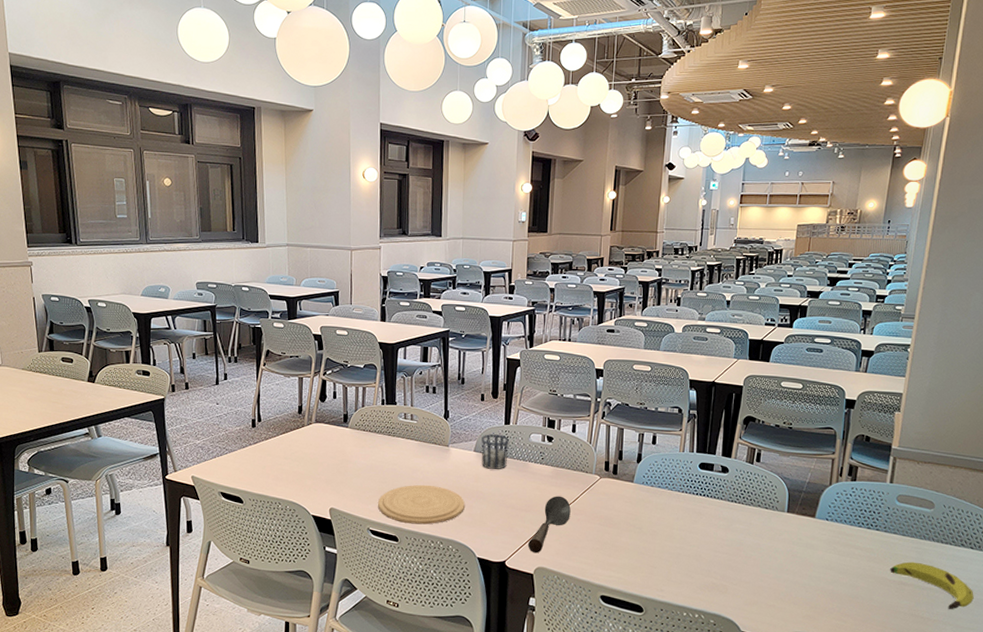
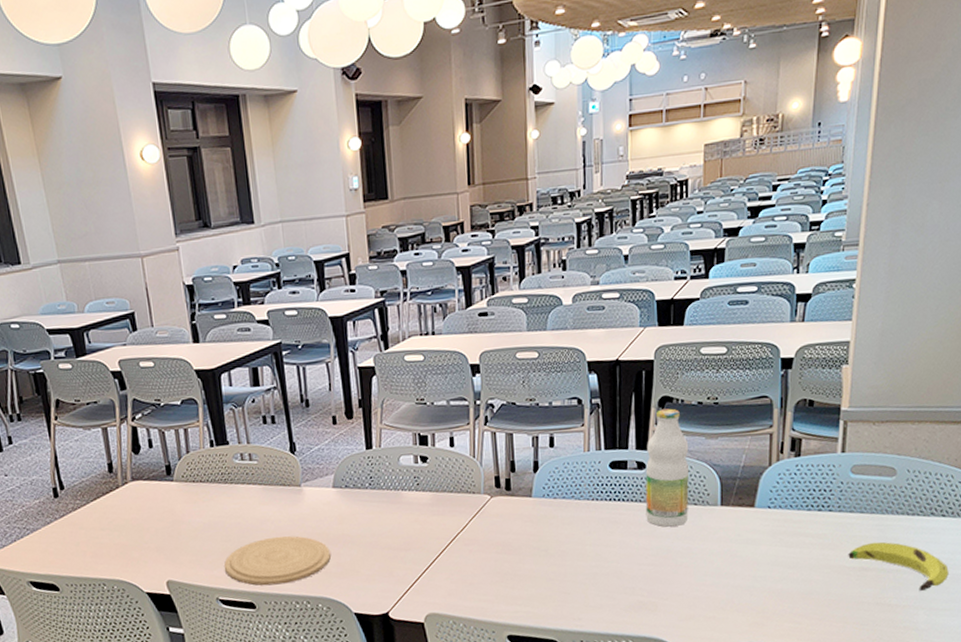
cup: present [481,434,509,469] -> none [340,462,375,506]
spoon: present [527,496,571,553] -> none [412,526,460,598]
bottle: none [725,426,765,524] -> present [645,408,689,527]

